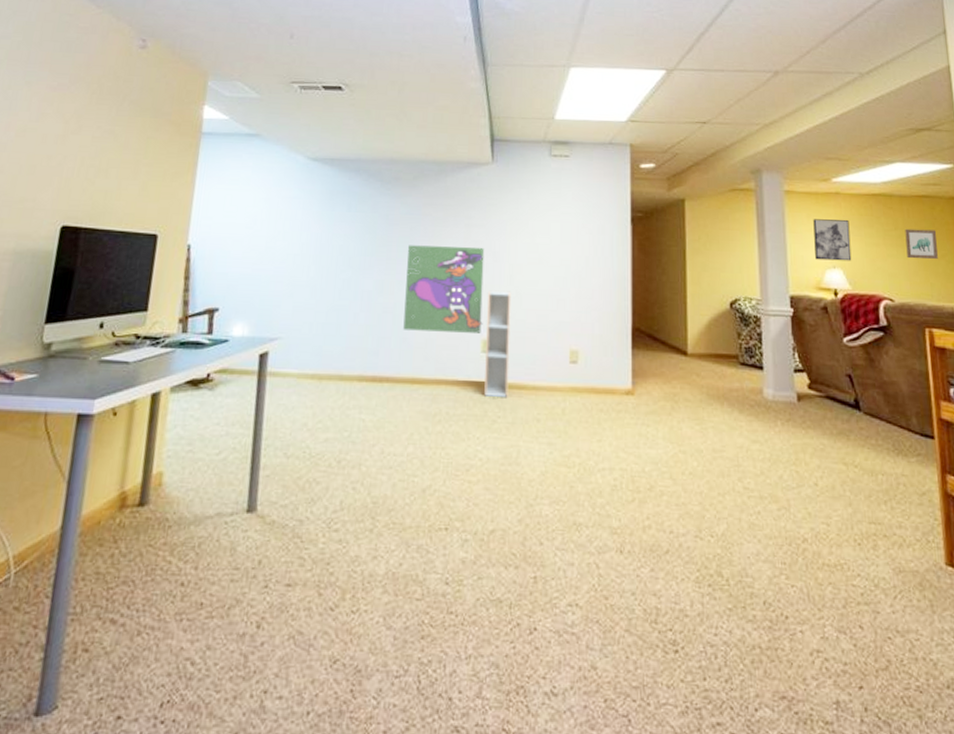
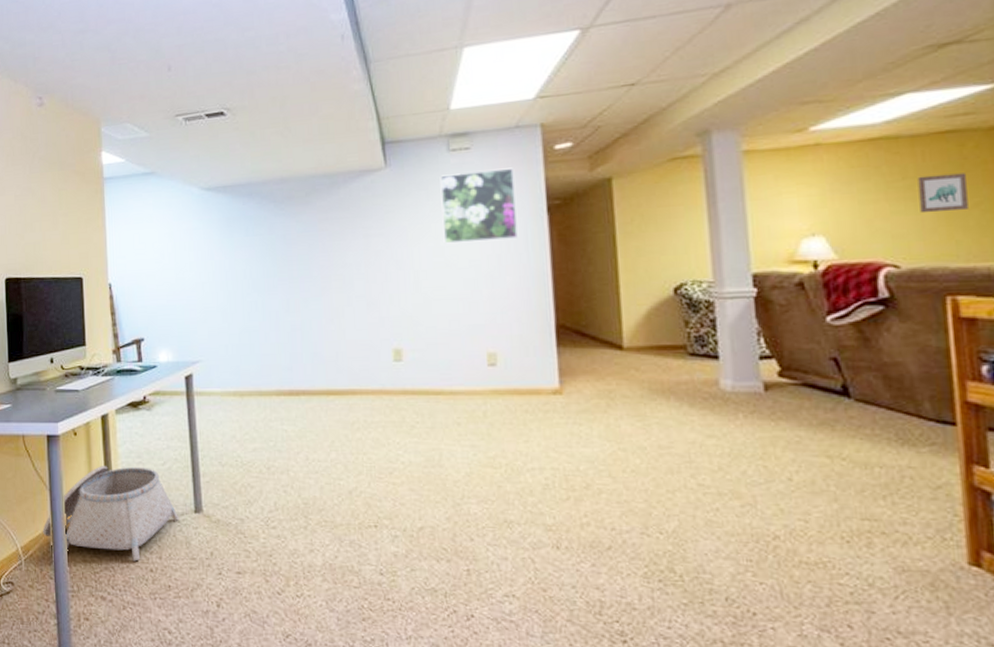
basket: none [47,454,228,573] -> present [43,466,180,562]
pixel art: present [403,245,485,333] -> none [309,258,392,345]
shelf unit: present [484,290,512,397] -> none [393,298,425,403]
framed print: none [539,177,605,243] -> present [440,167,518,244]
wall art: present [813,219,852,261] -> none [783,175,838,229]

